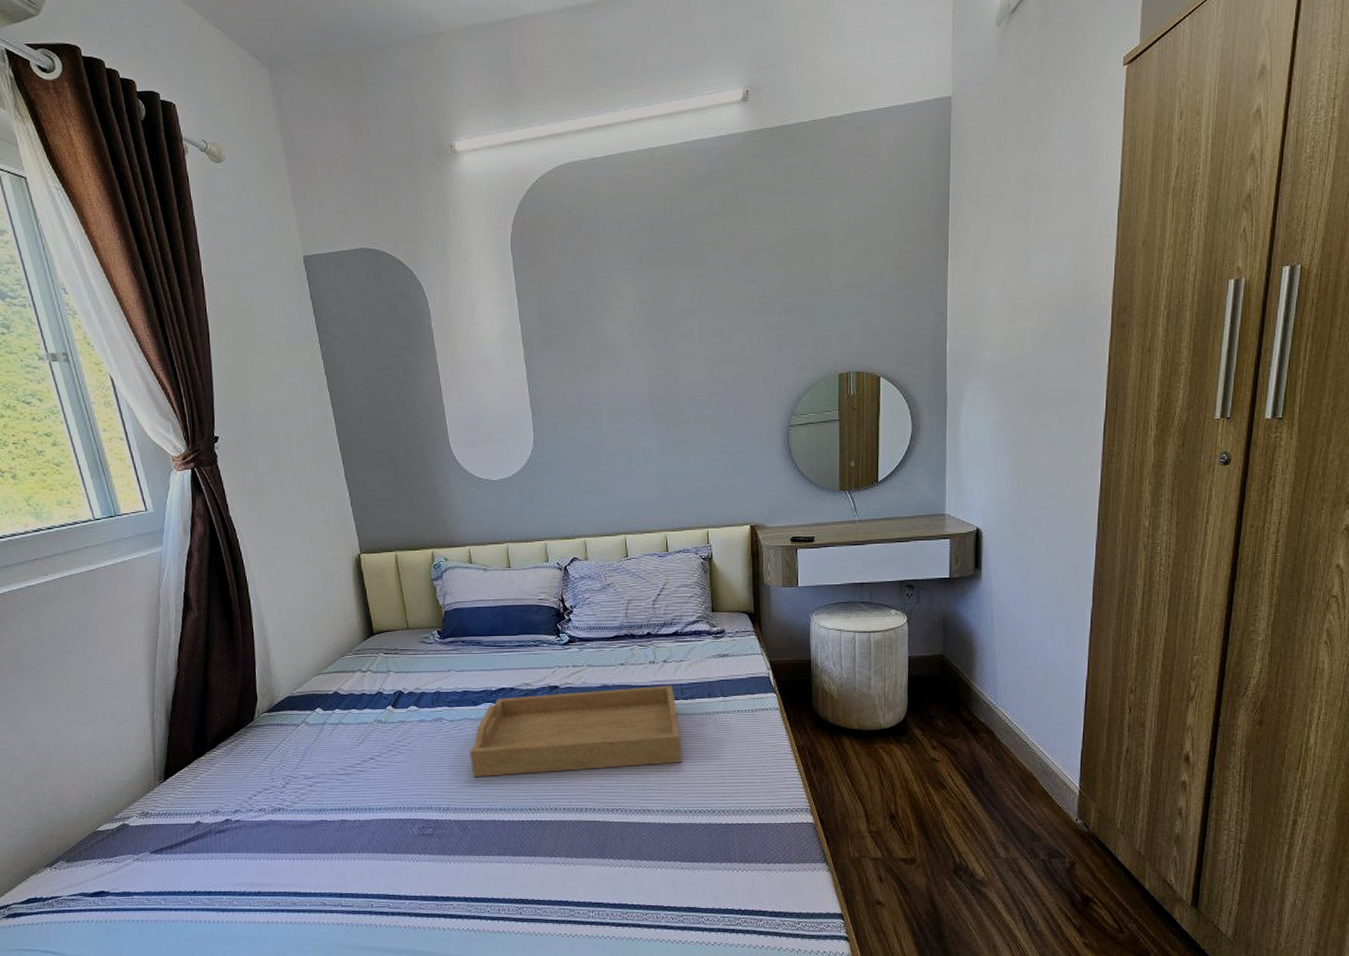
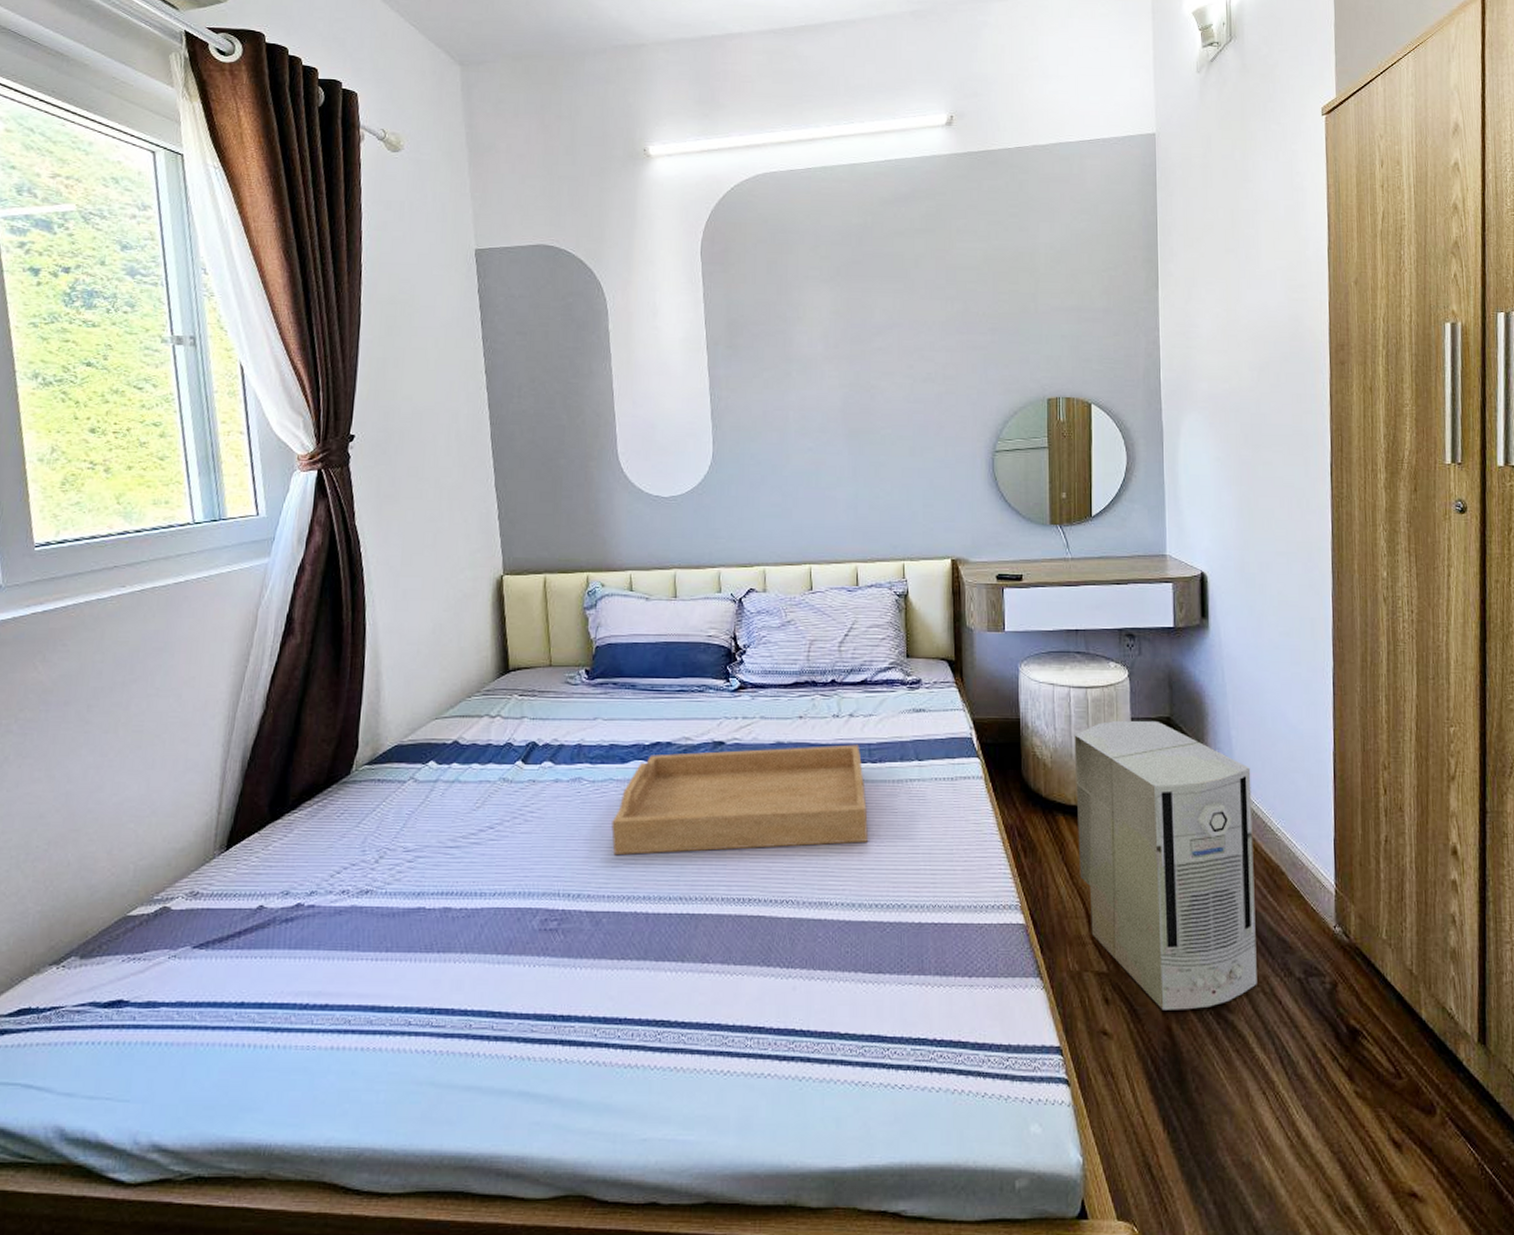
air purifier: none [858,658,1012,885] -> present [1074,720,1257,1010]

